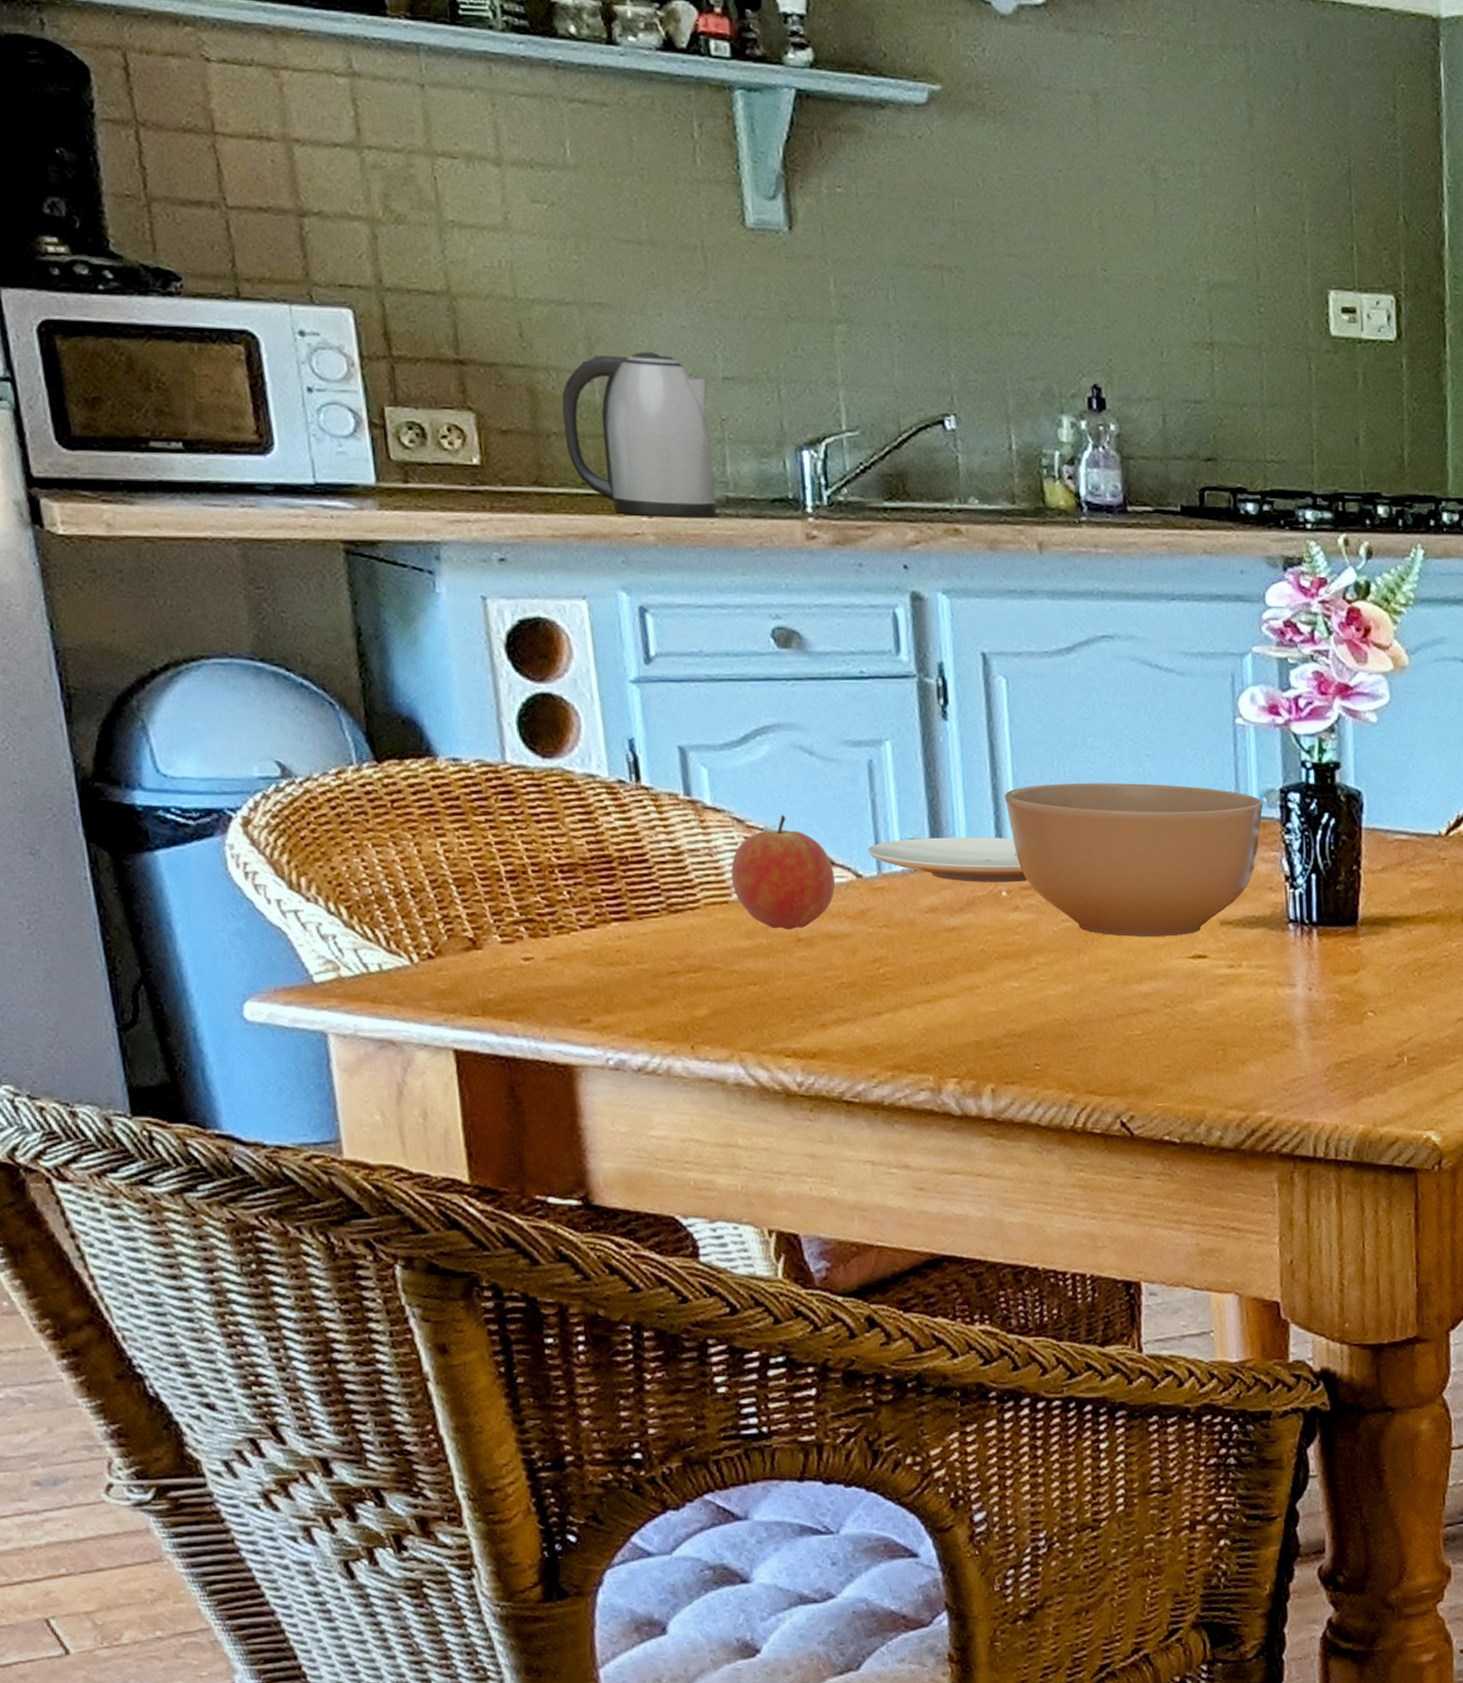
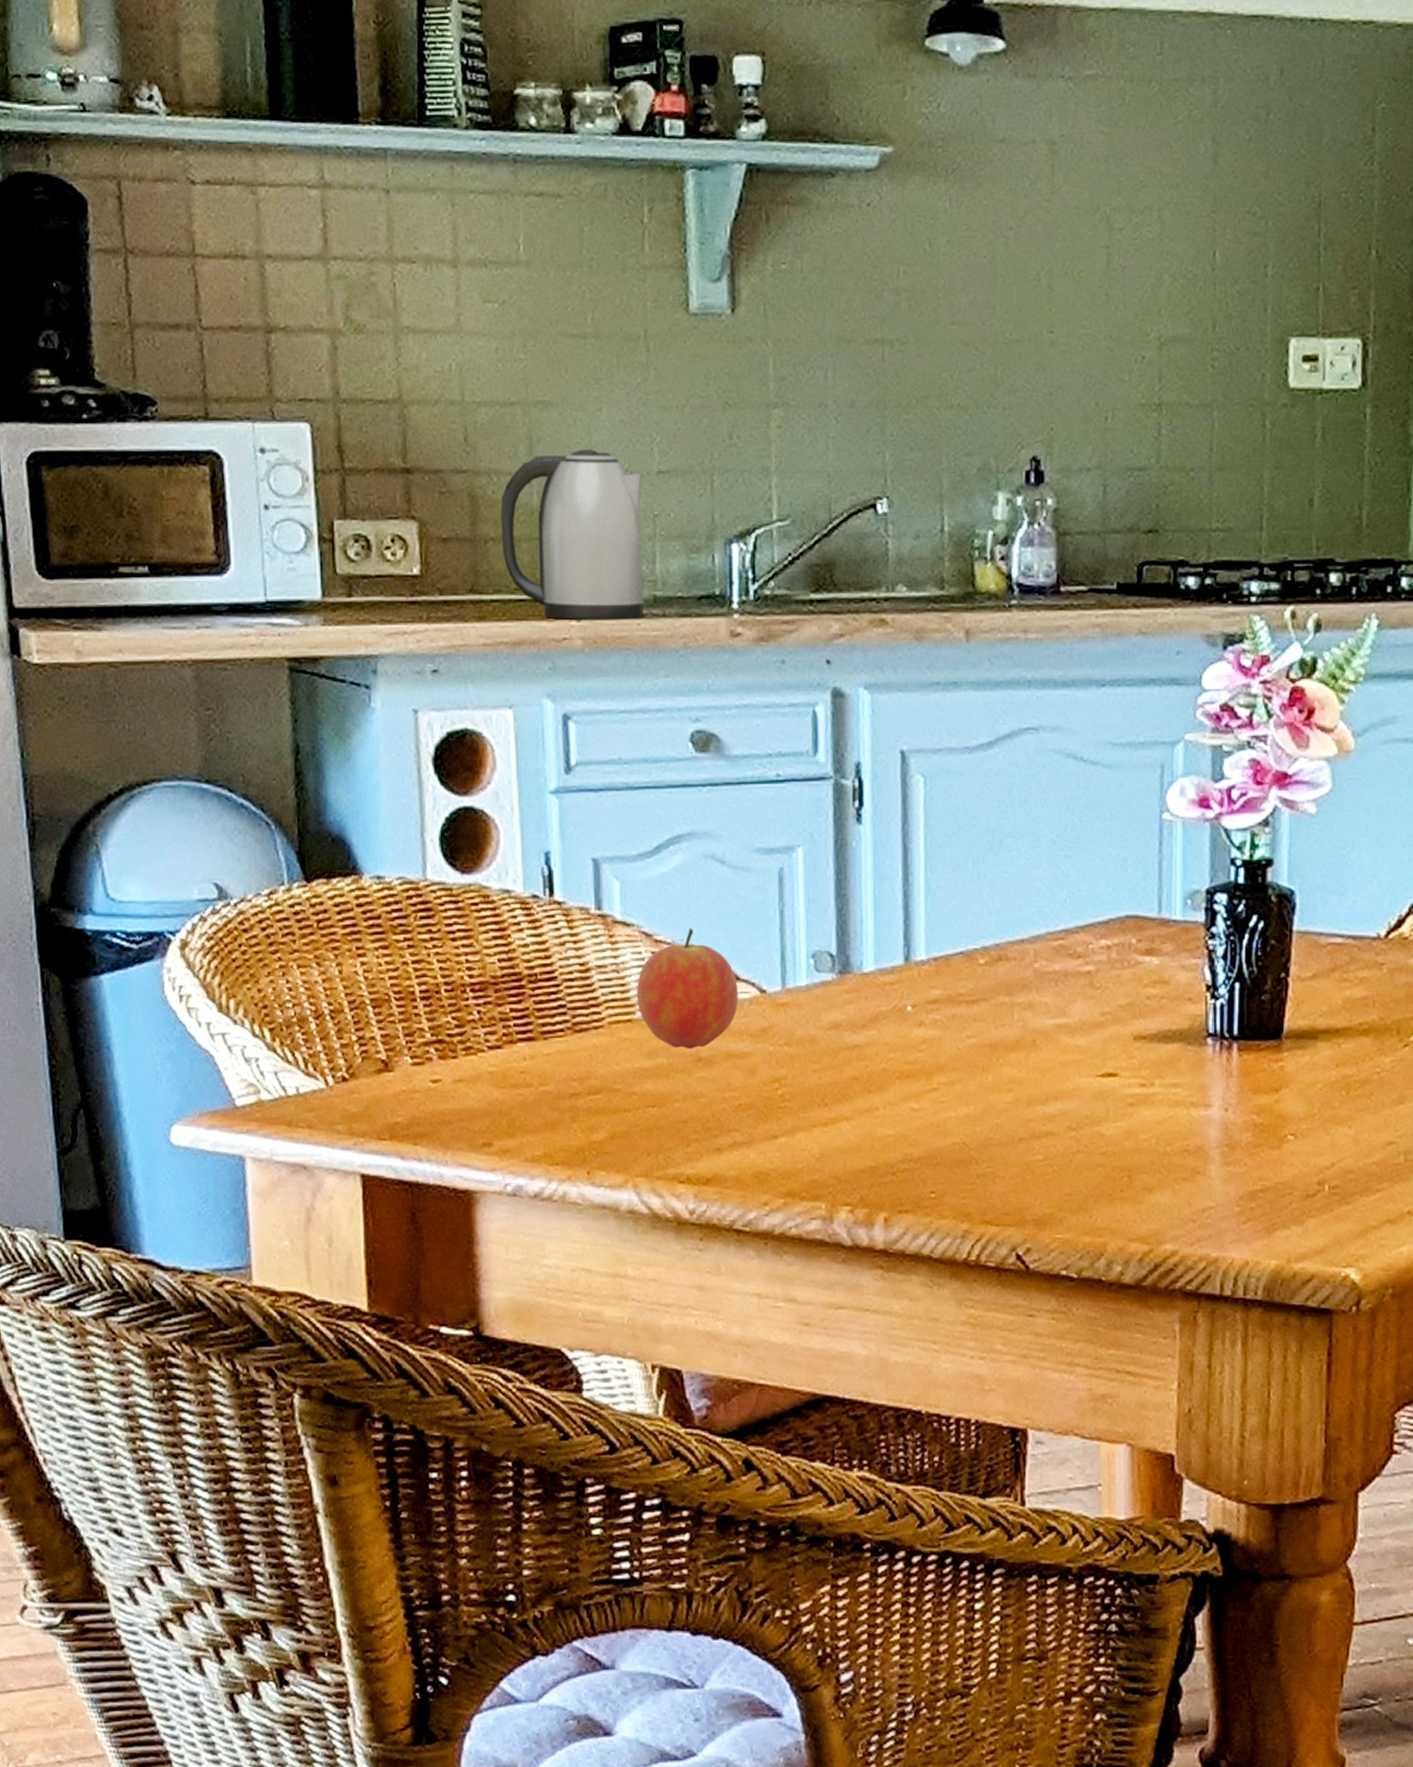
plate: present [867,837,1027,882] -> none [773,948,934,997]
bowl: present [1004,783,1263,936] -> none [915,887,1187,1053]

